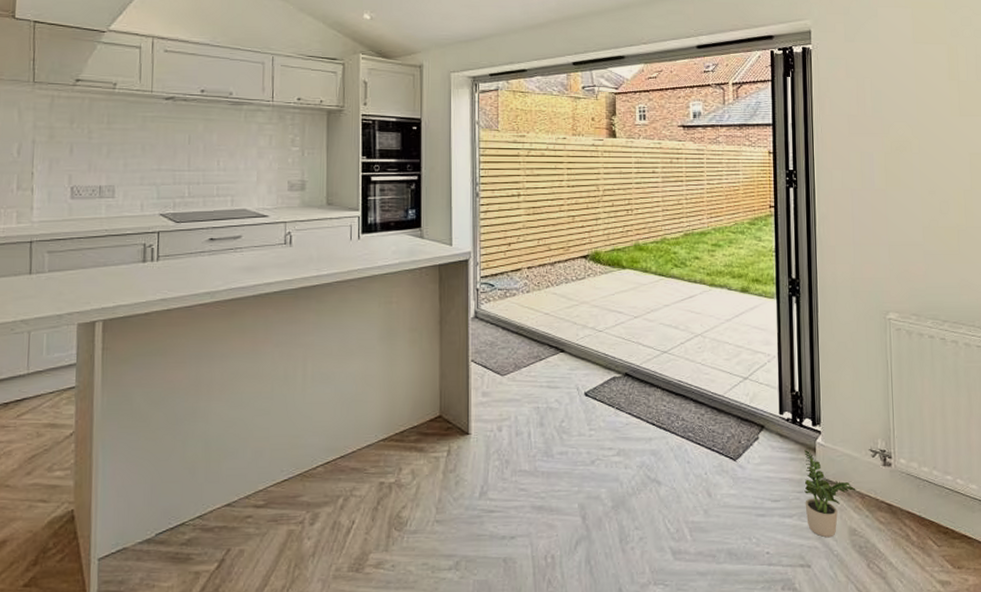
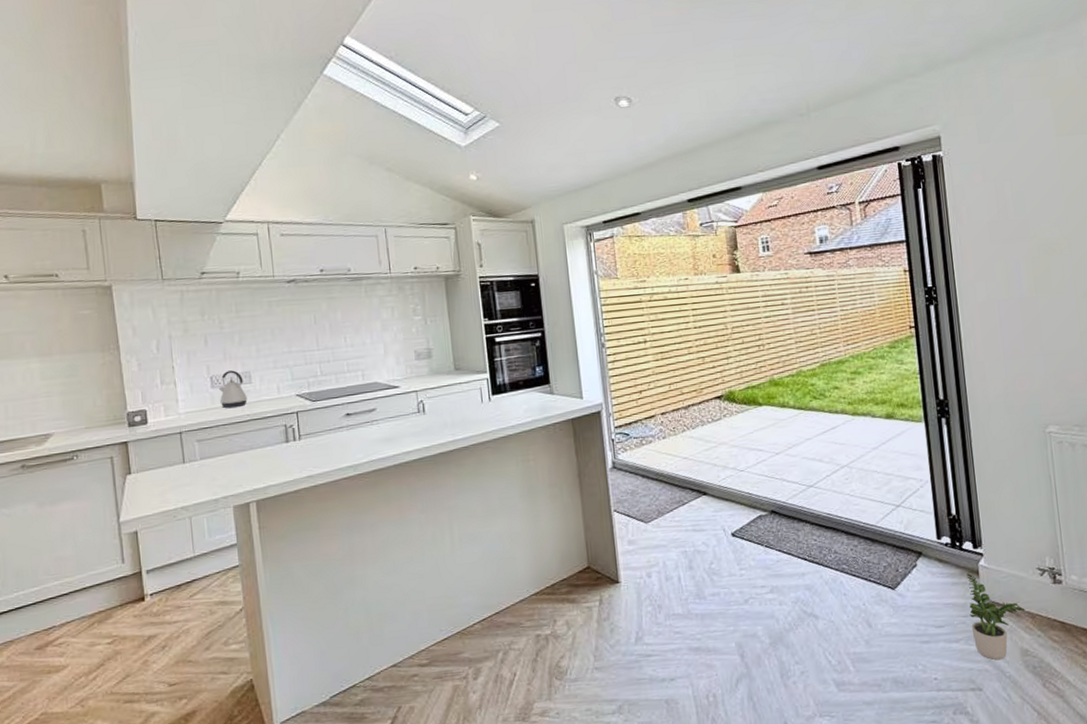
kettle: none [78,182,108,222] -> present [218,370,247,409]

